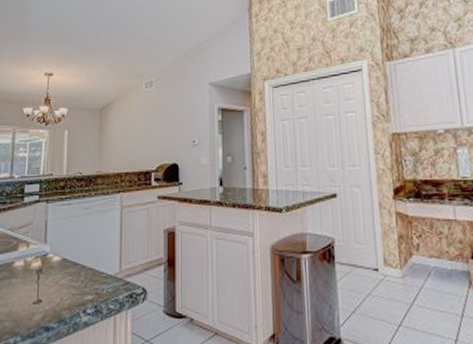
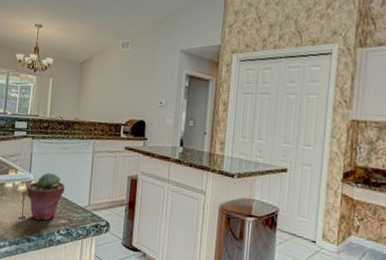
potted succulent: none [42,240,90,301] -> present [27,173,65,221]

